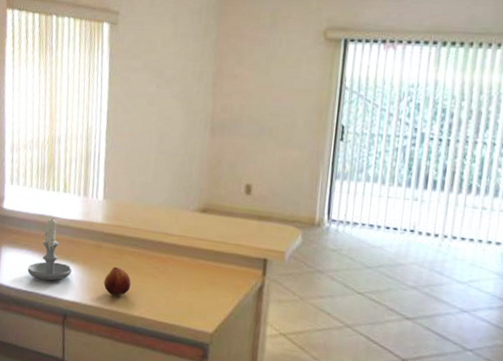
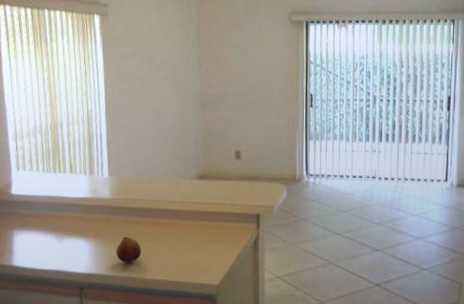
candle: present [27,216,72,281] -> none [41,196,84,257]

